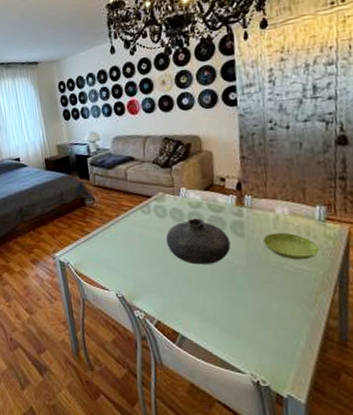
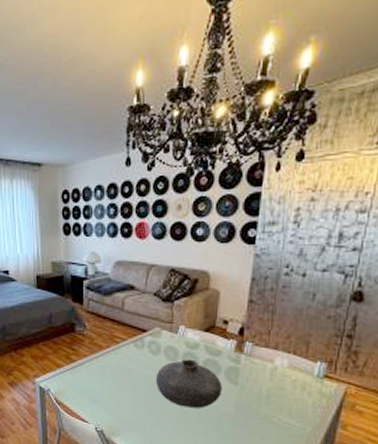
saucer: present [262,232,319,260] -> none [255,384,311,415]

